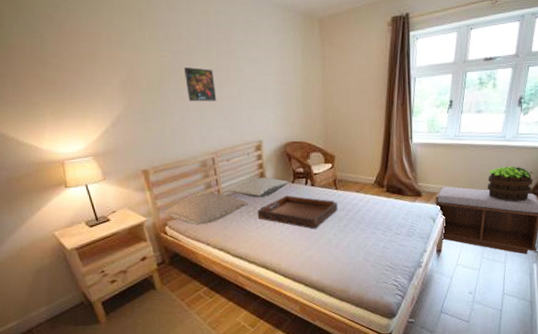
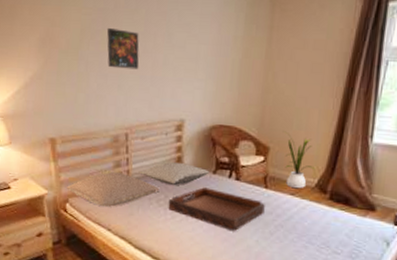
house plant: none [344,141,373,187] -> present [284,131,316,189]

